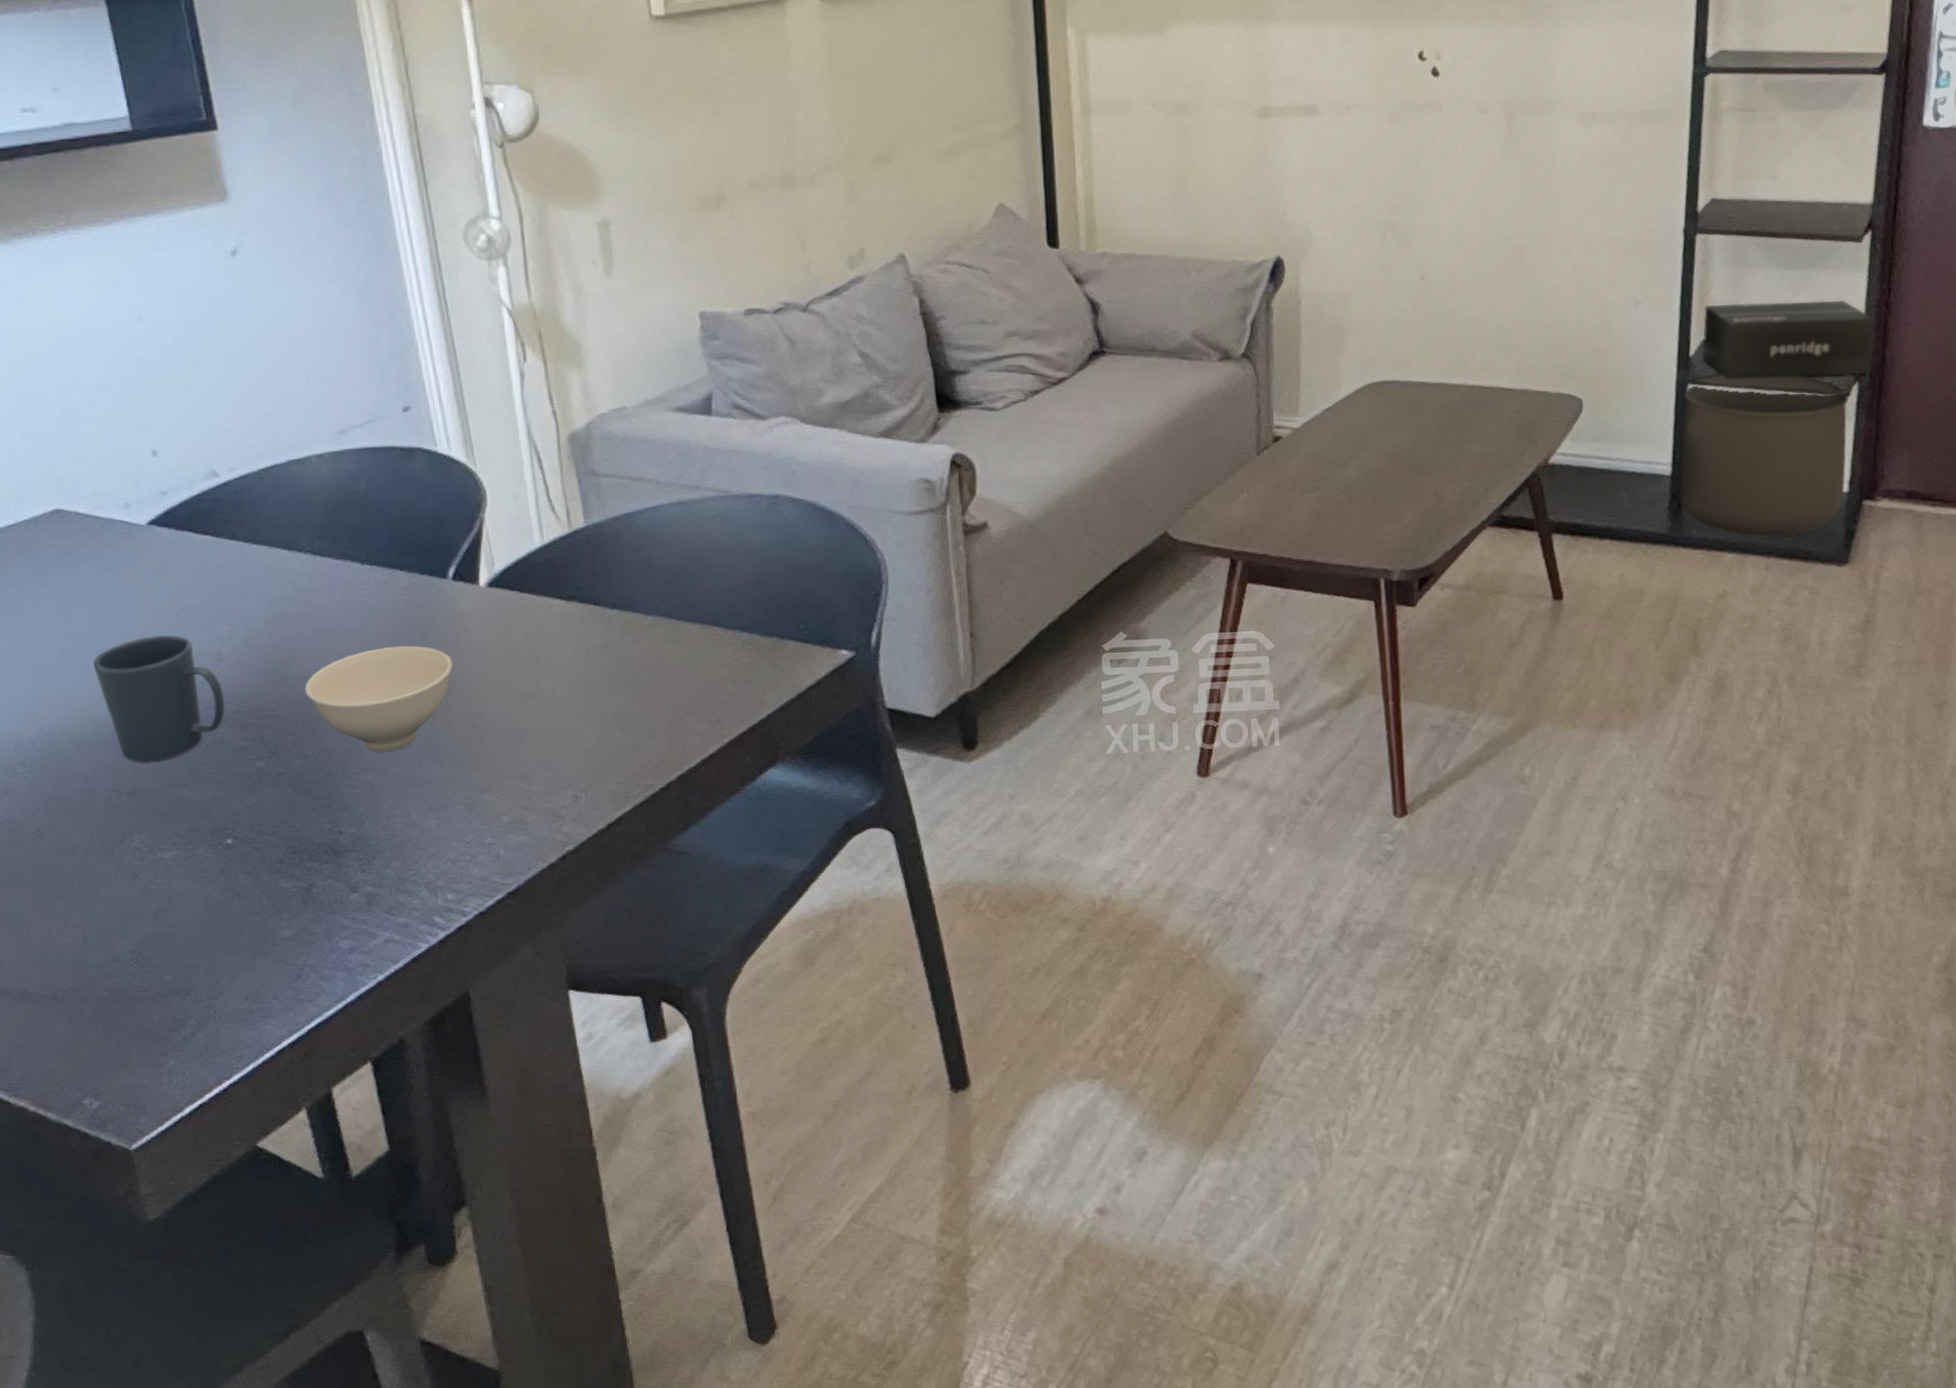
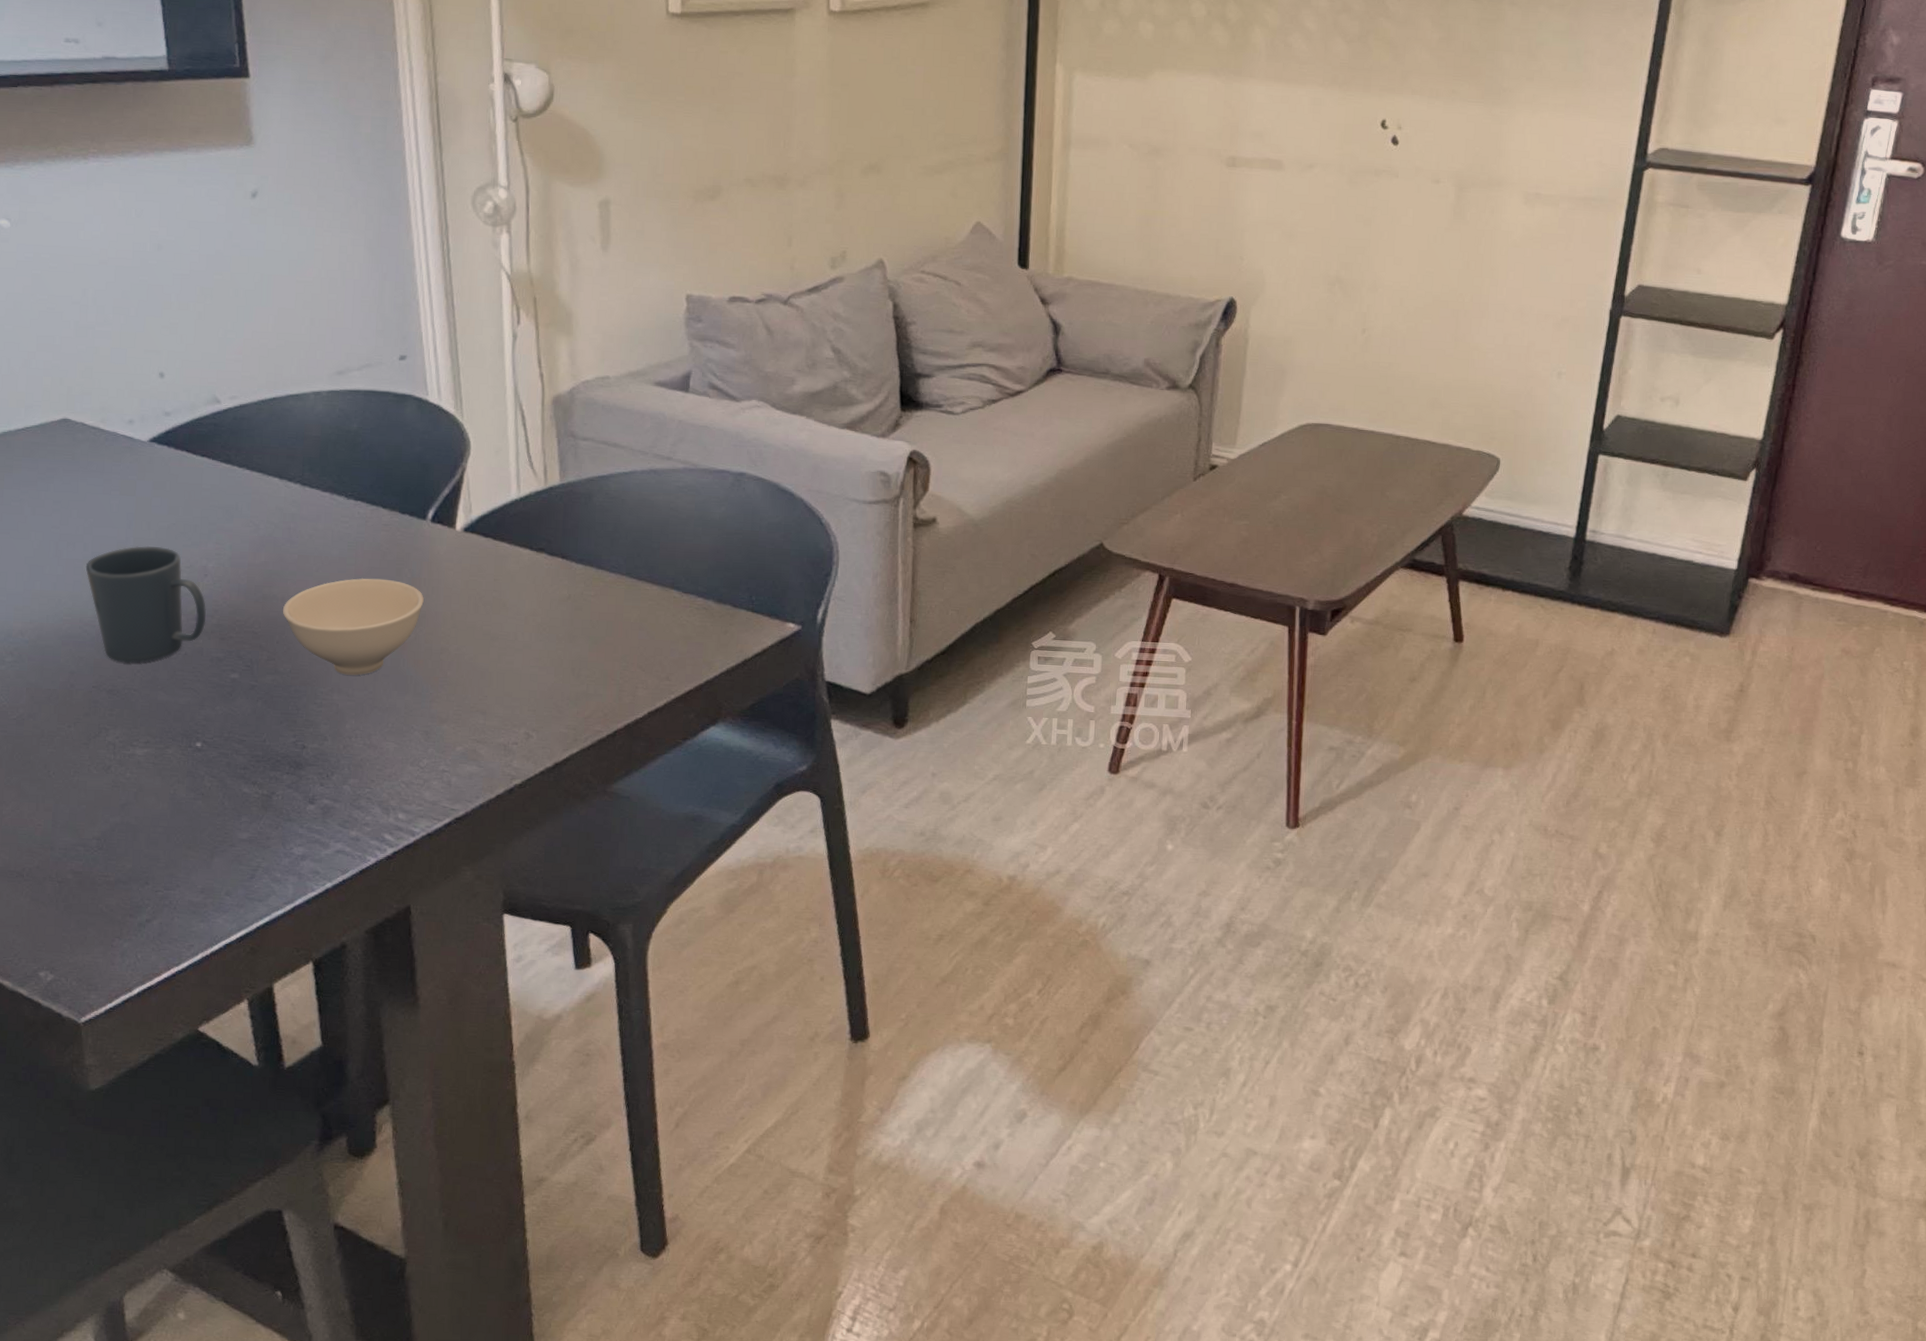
basket: present [1677,373,1849,537] -> none [1578,447,1746,604]
box: present [1701,301,1876,380] -> none [1614,383,1778,463]

